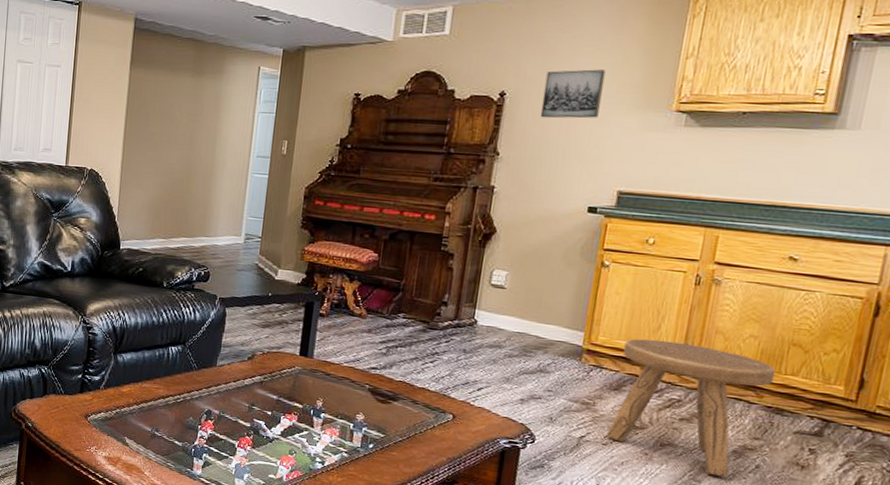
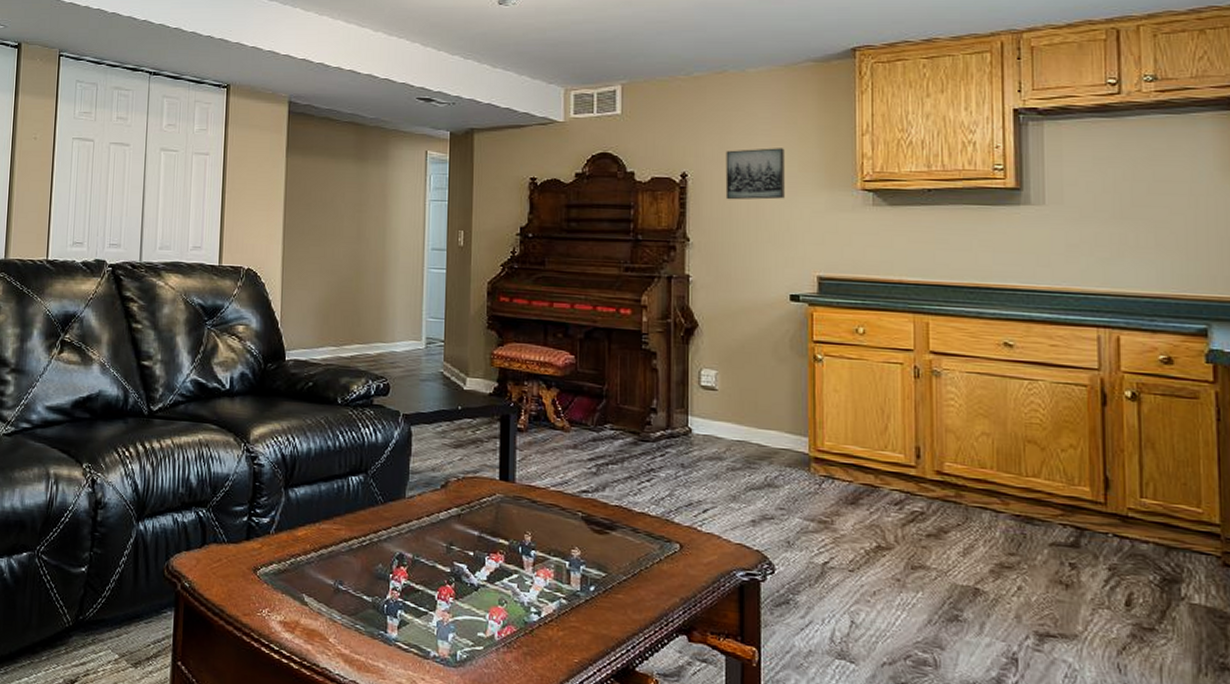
stool: present [607,339,776,477] -> none [852,442,1017,603]

